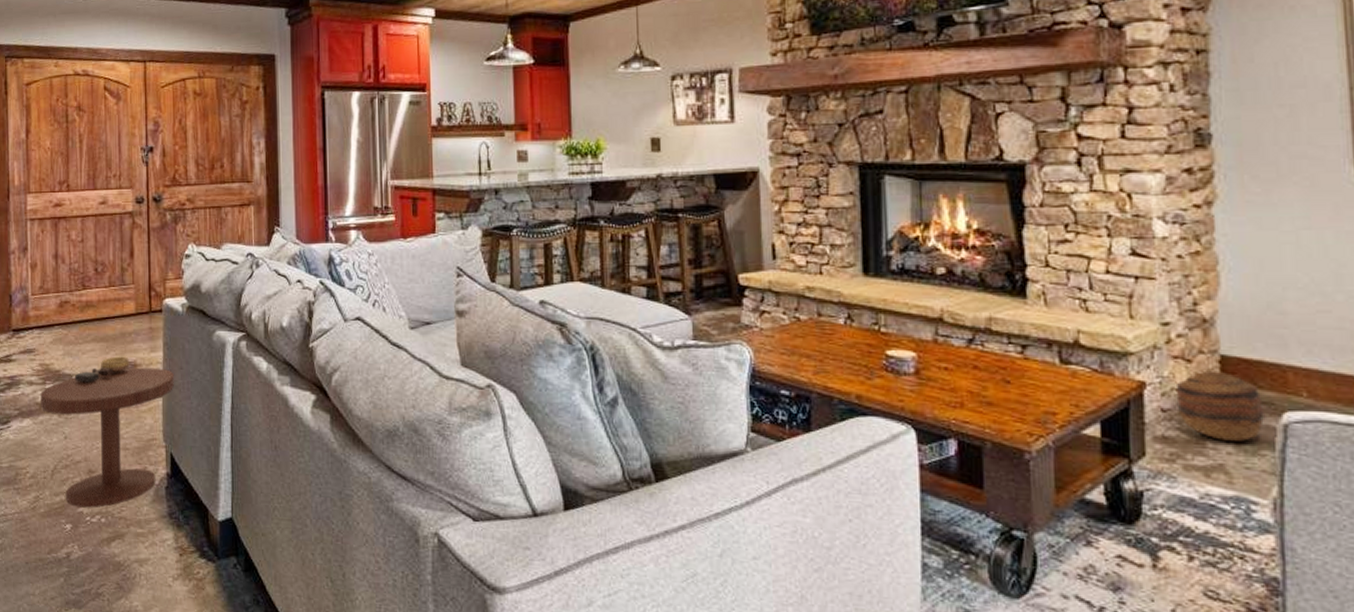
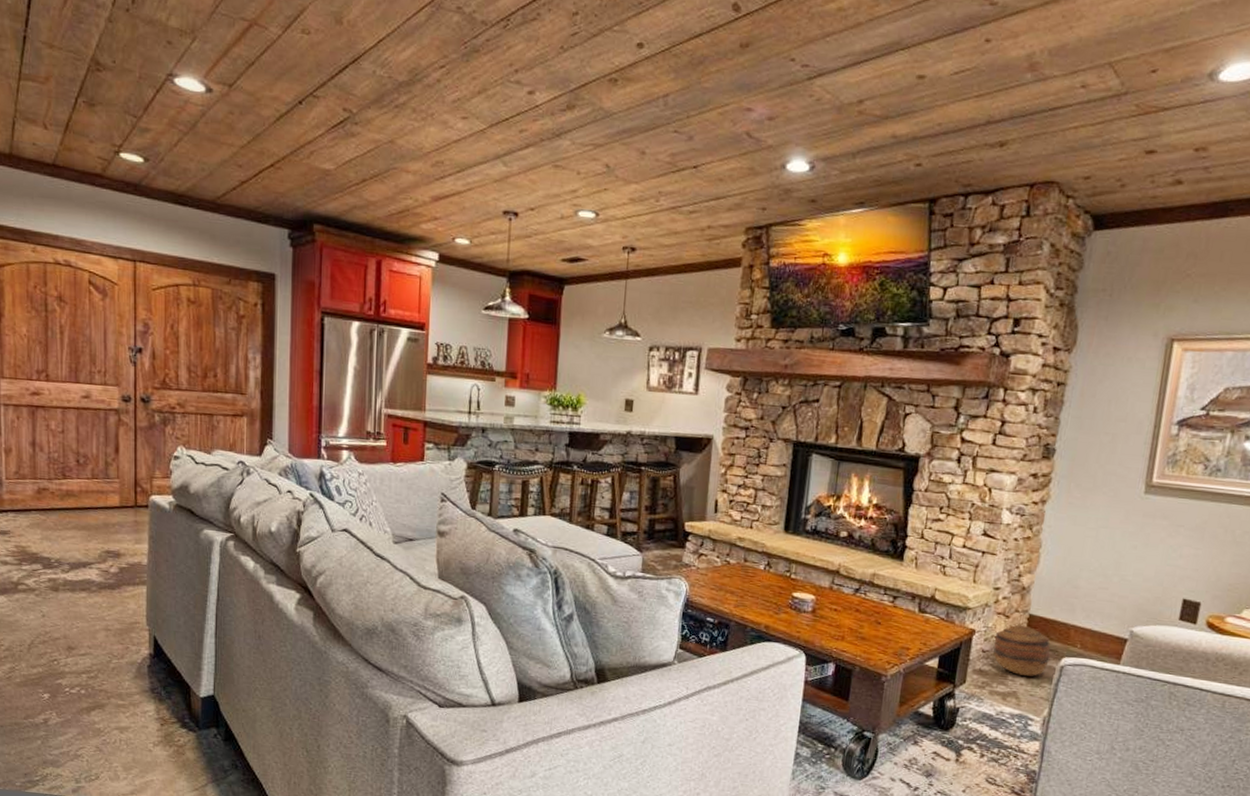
side table: present [40,356,174,590] -> none [16,544,159,753]

